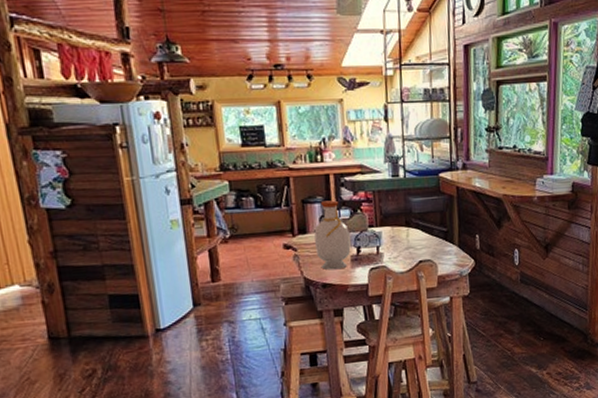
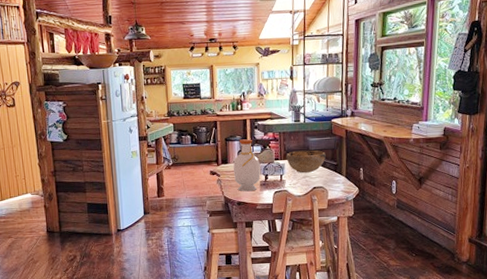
decorative bowl: none [383,213,433,244] -> present [286,150,326,173]

